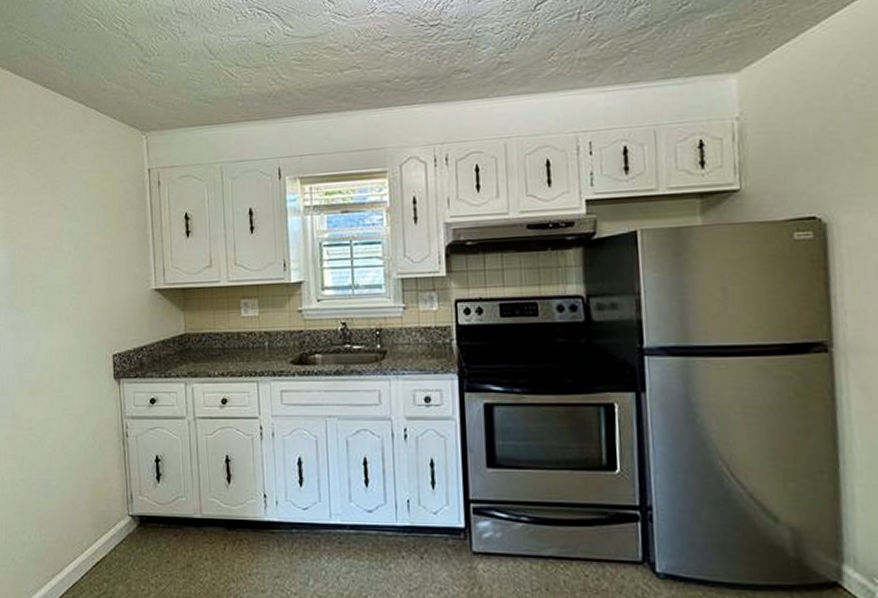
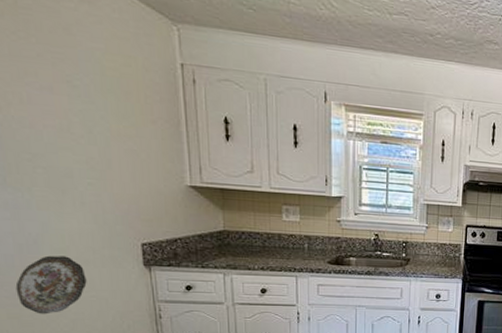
decorative plate: none [14,373,67,435] -> present [15,255,87,314]

